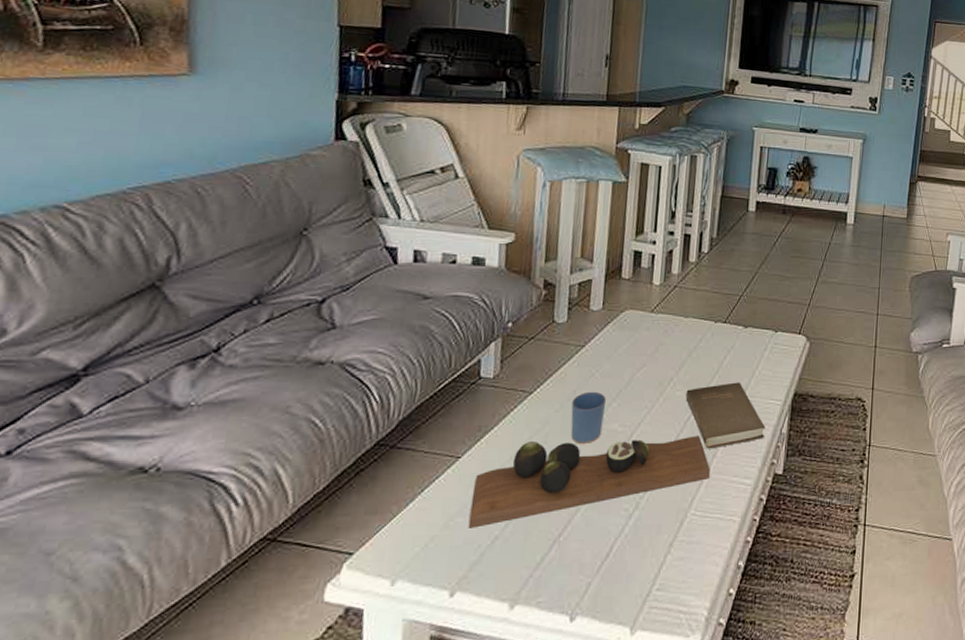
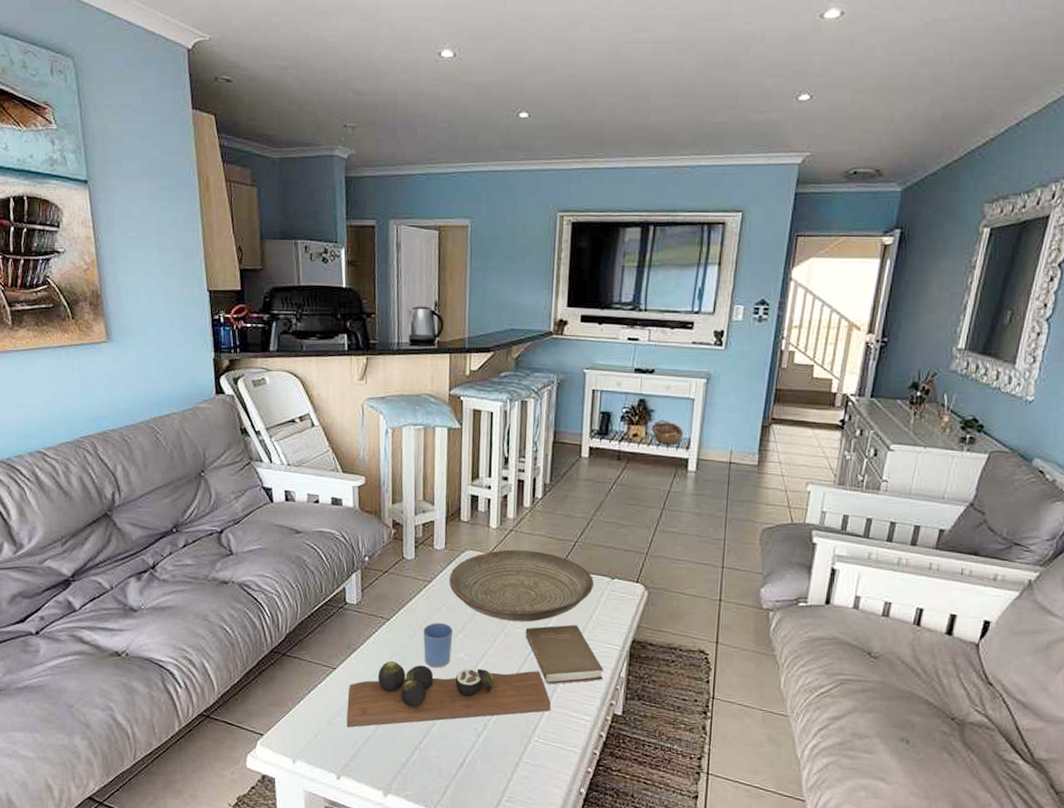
kettle: none [574,58,616,100] -> present [406,306,445,348]
decorative bowl: none [605,307,758,384] -> present [449,549,594,622]
basket: none [814,175,844,199] -> present [651,419,684,445]

